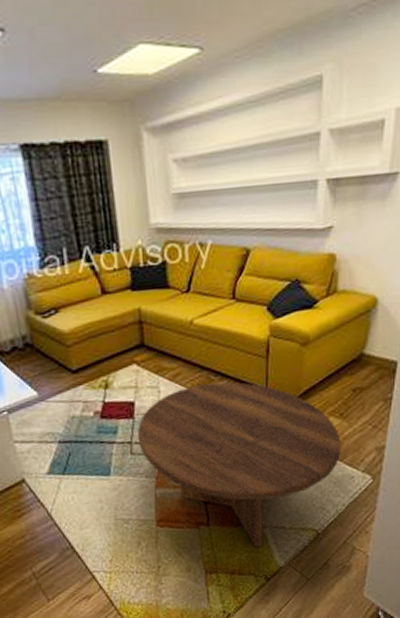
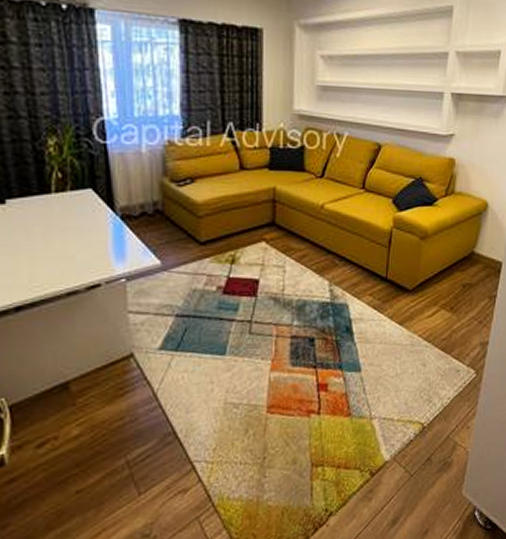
coffee table: present [138,382,342,548] -> none [259,267,450,440]

